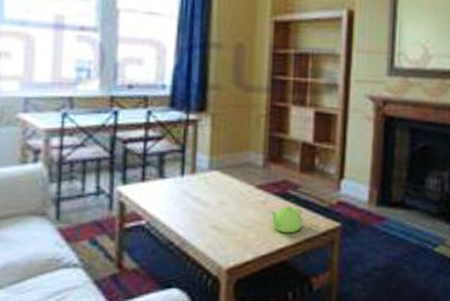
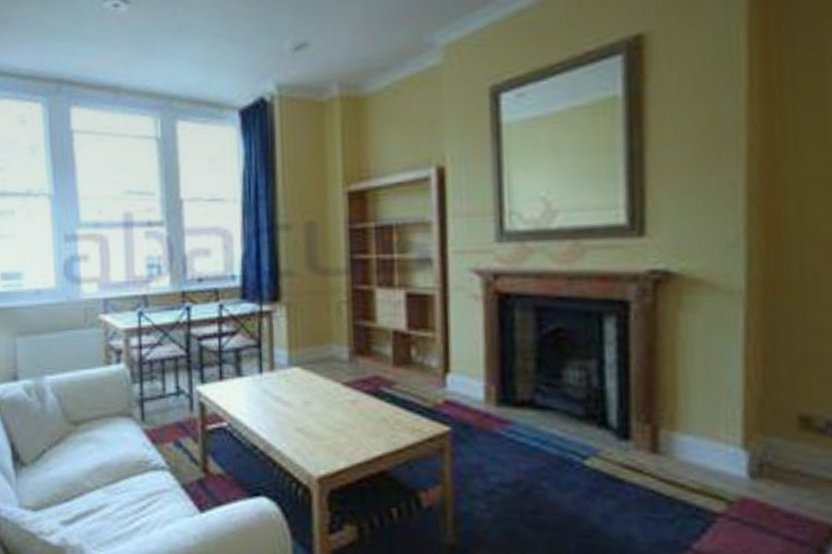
teapot: present [271,205,303,234] -> none [363,405,403,439]

